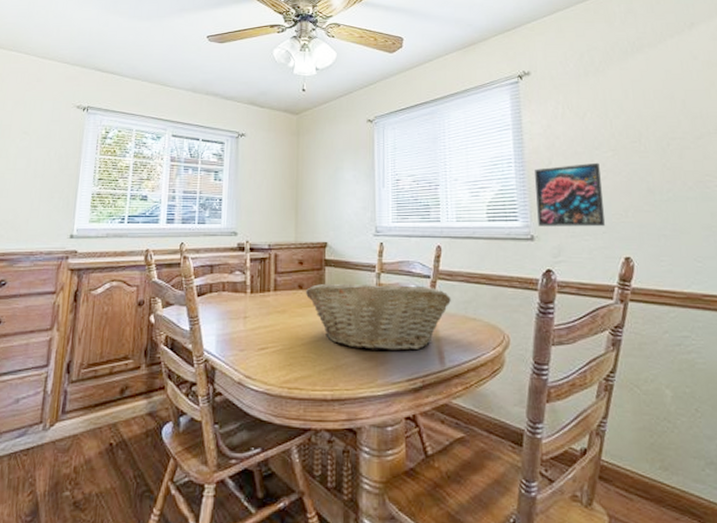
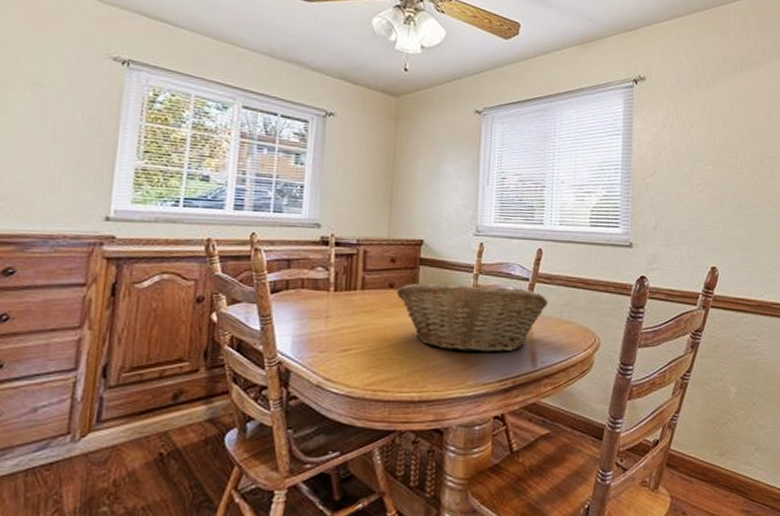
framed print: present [535,162,606,227] -> none [638,174,699,237]

